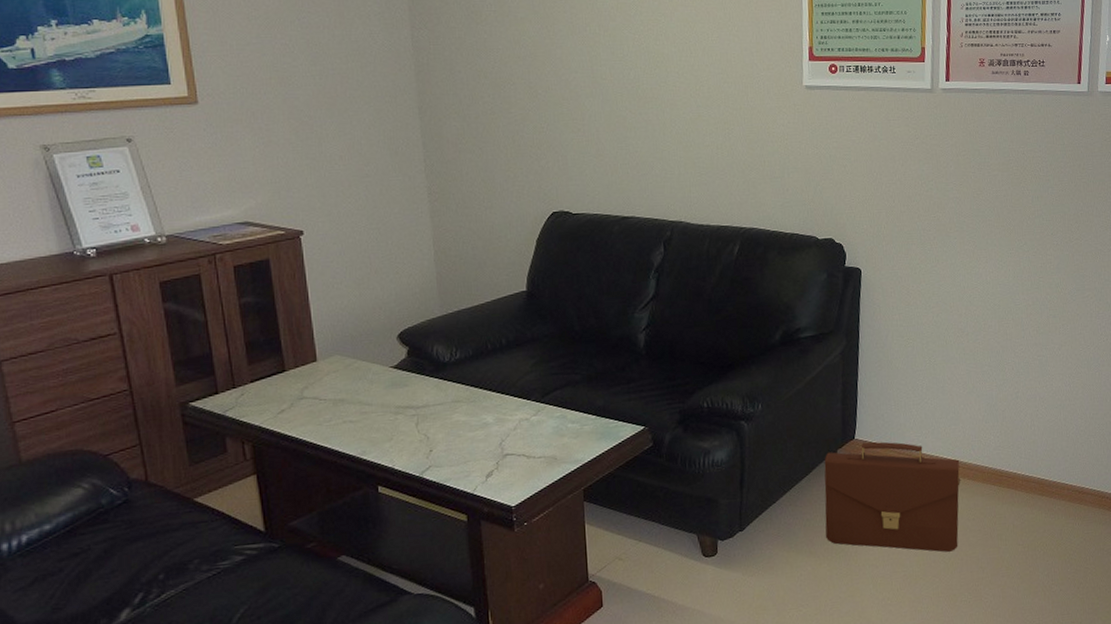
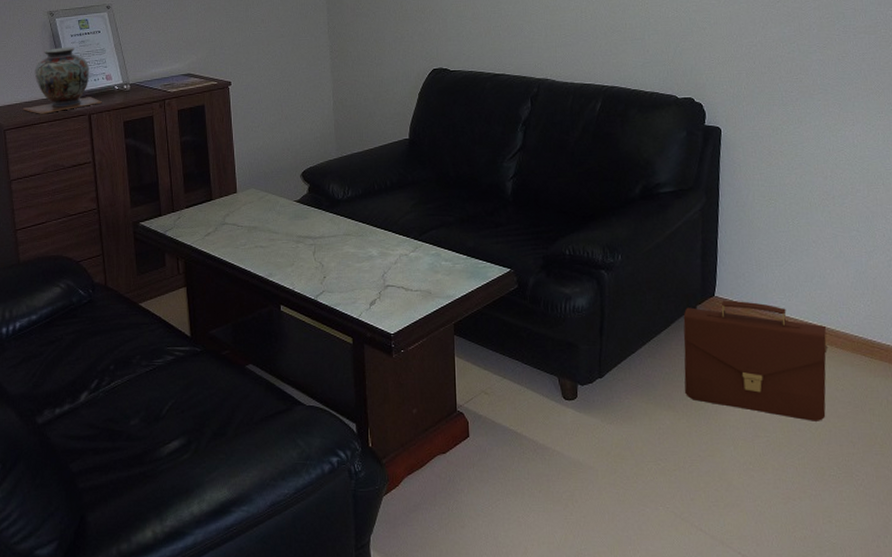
decorative vase: none [11,190,127,276] -> present [22,47,102,114]

